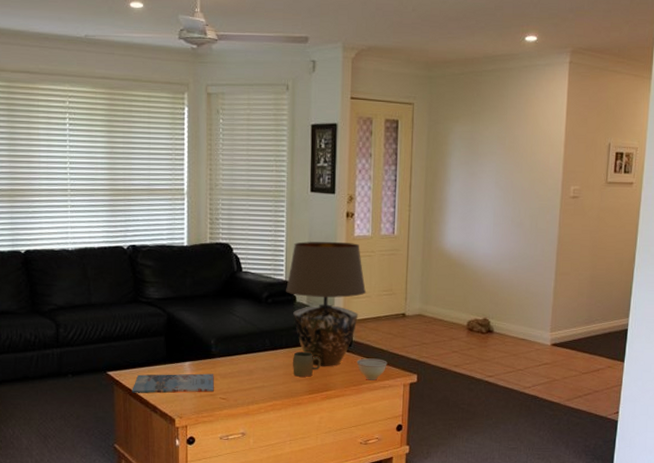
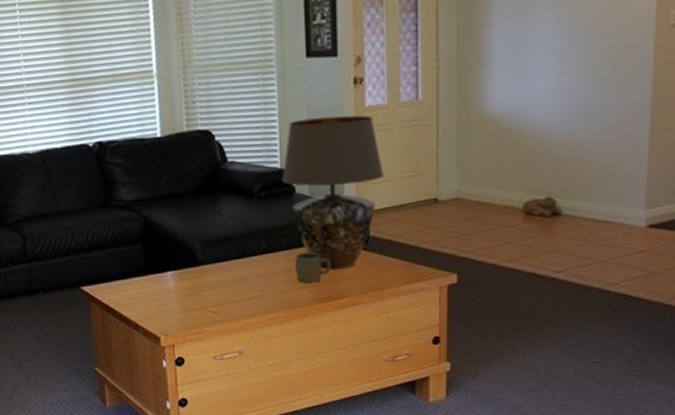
magazine: present [132,373,214,393] -> none [109,284,203,310]
bowl: present [356,358,387,380] -> none [376,256,417,284]

